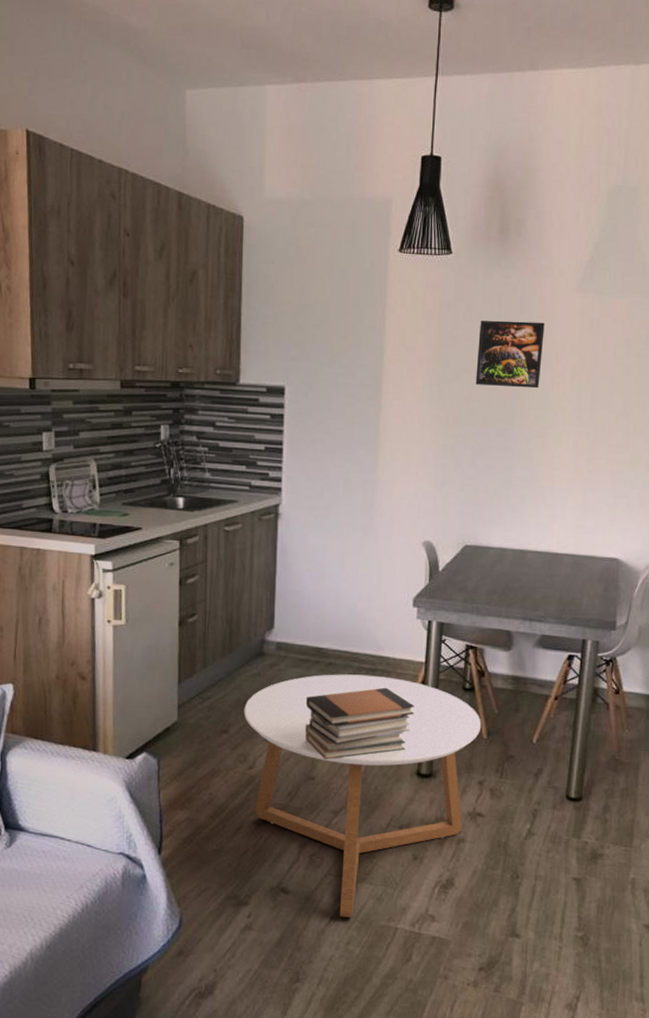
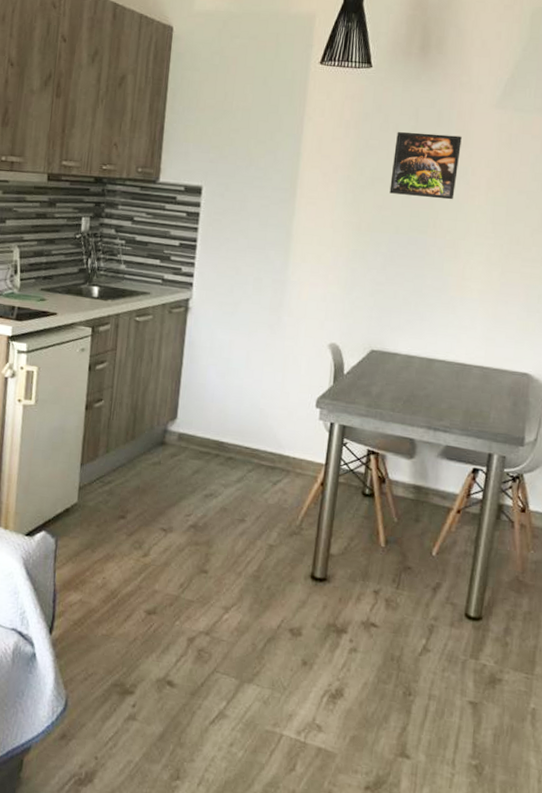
coffee table: present [244,674,482,917] -> none [142,468,380,718]
book stack: present [305,687,415,759] -> none [200,486,312,554]

